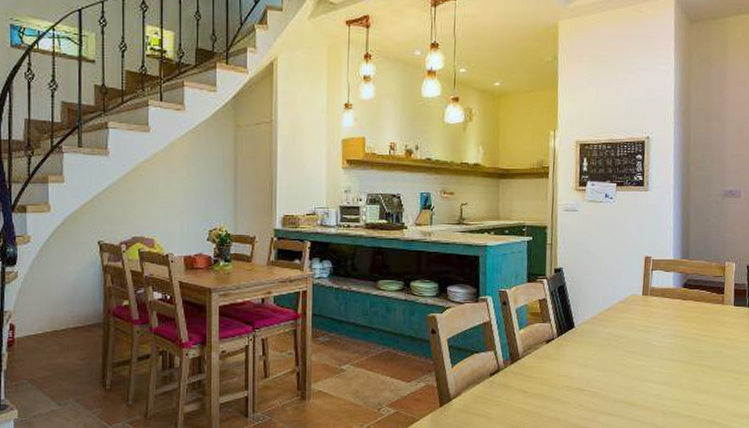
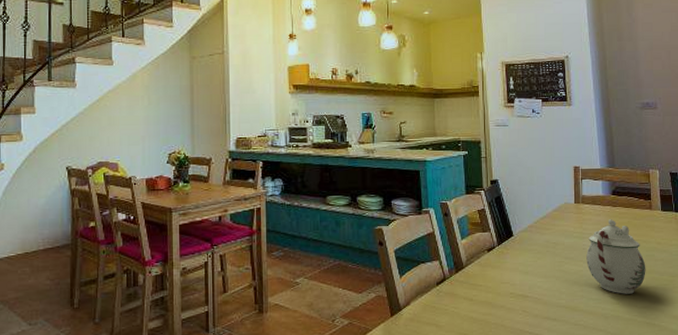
teapot: none [649,313,712,391] -> present [586,219,646,294]

